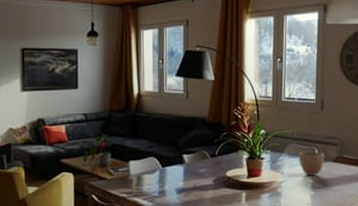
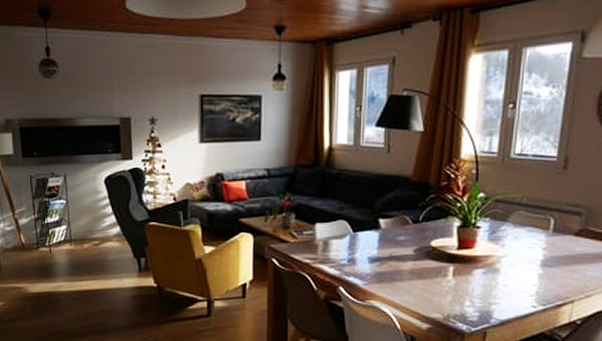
decorative bowl: present [298,152,325,176] -> none [526,222,563,251]

